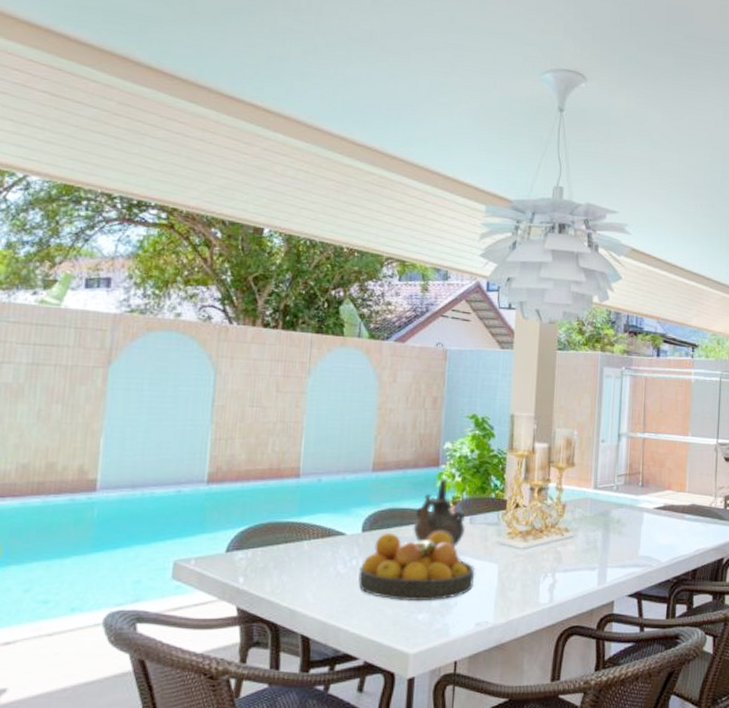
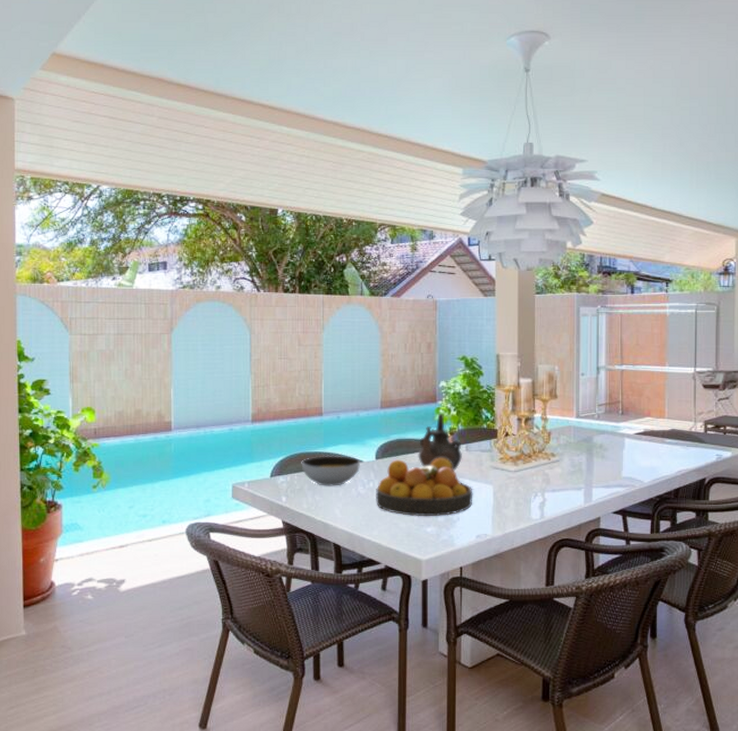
soup bowl: none [267,527,344,564] -> present [301,456,361,486]

